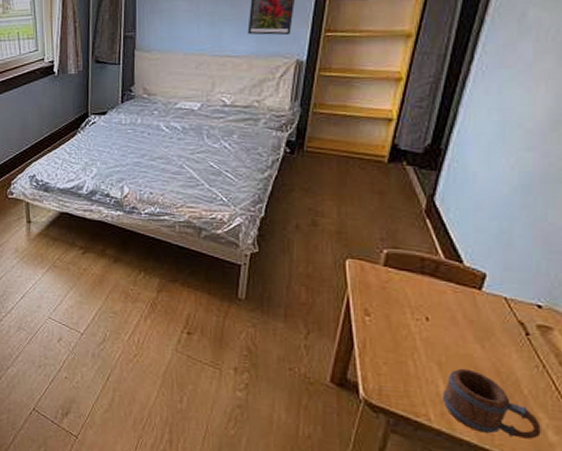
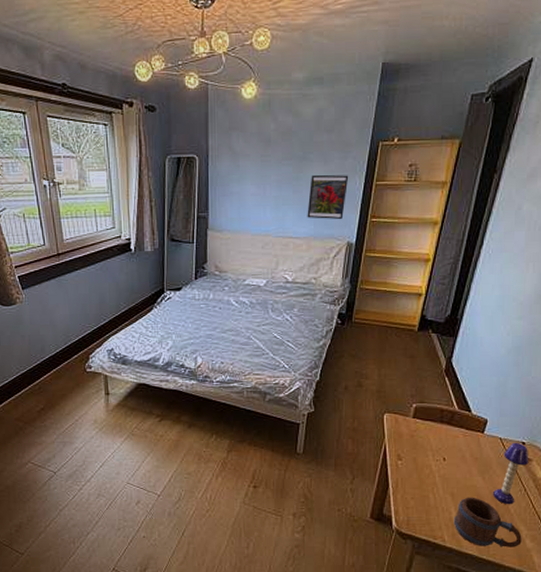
toy lamp: none [496,304,549,384] -> present [492,442,529,505]

